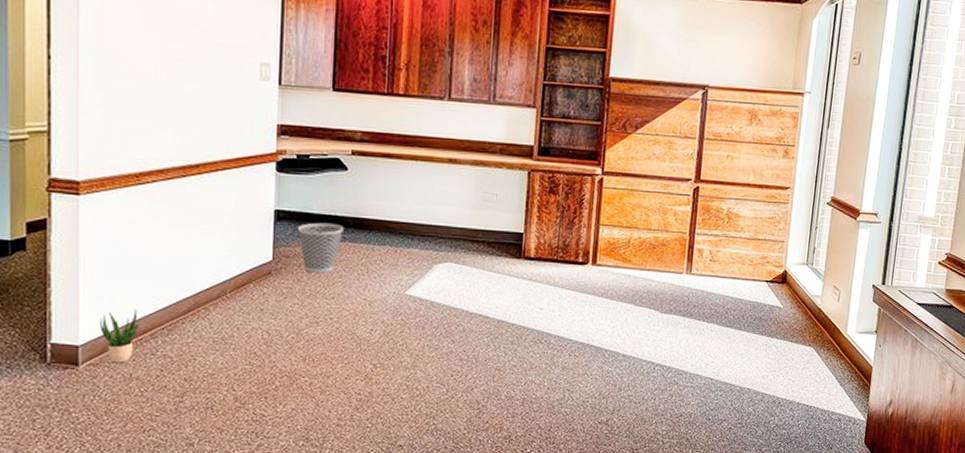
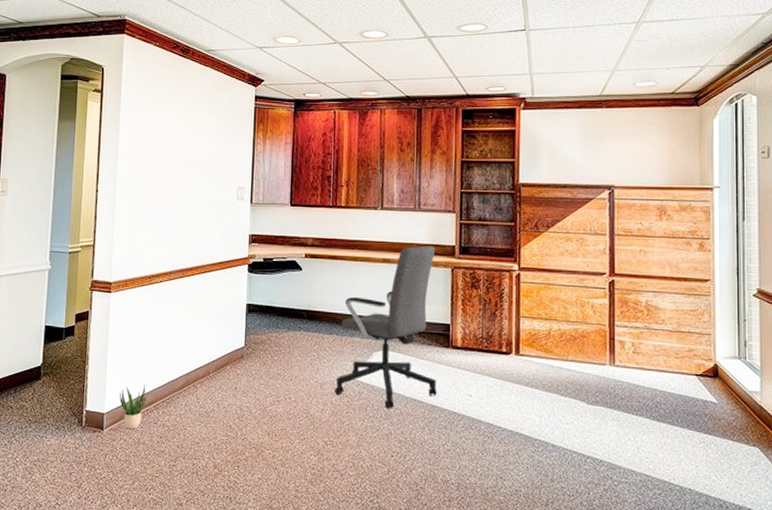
wastebasket: present [297,222,345,274] -> none [263,314,300,358]
office chair: none [387,144,511,326] -> present [335,246,437,409]

